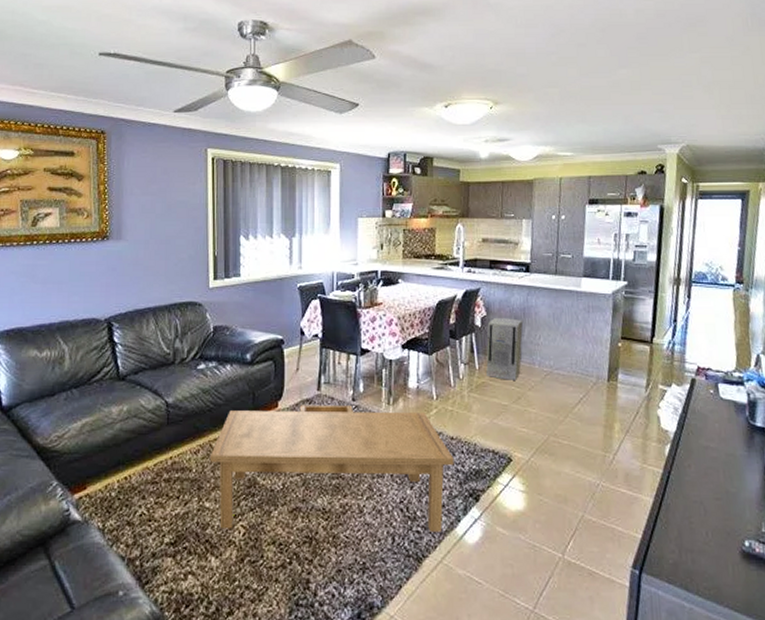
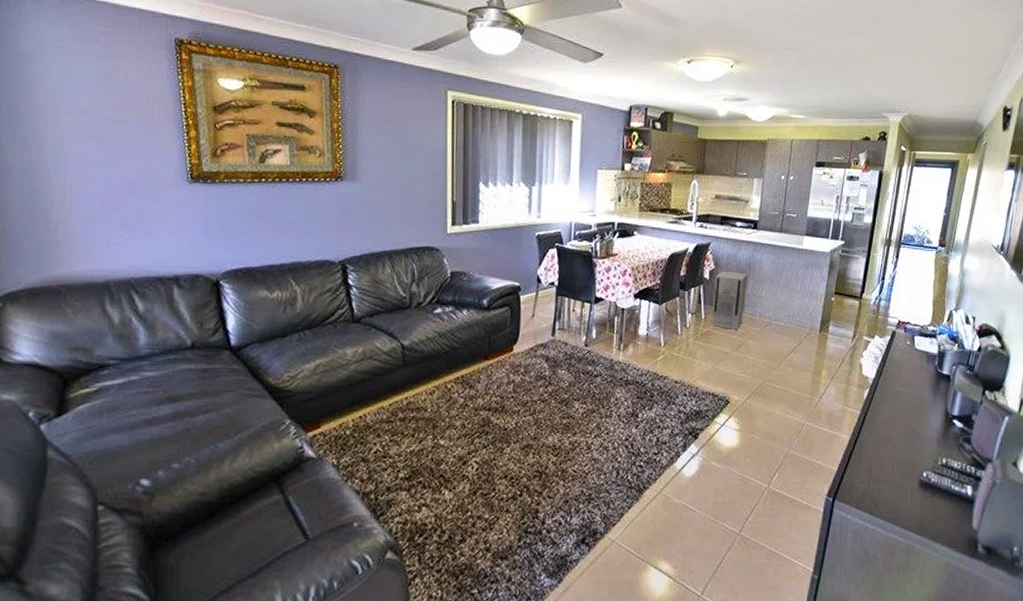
coffee table: present [211,404,454,532] -> none [446,349,677,466]

